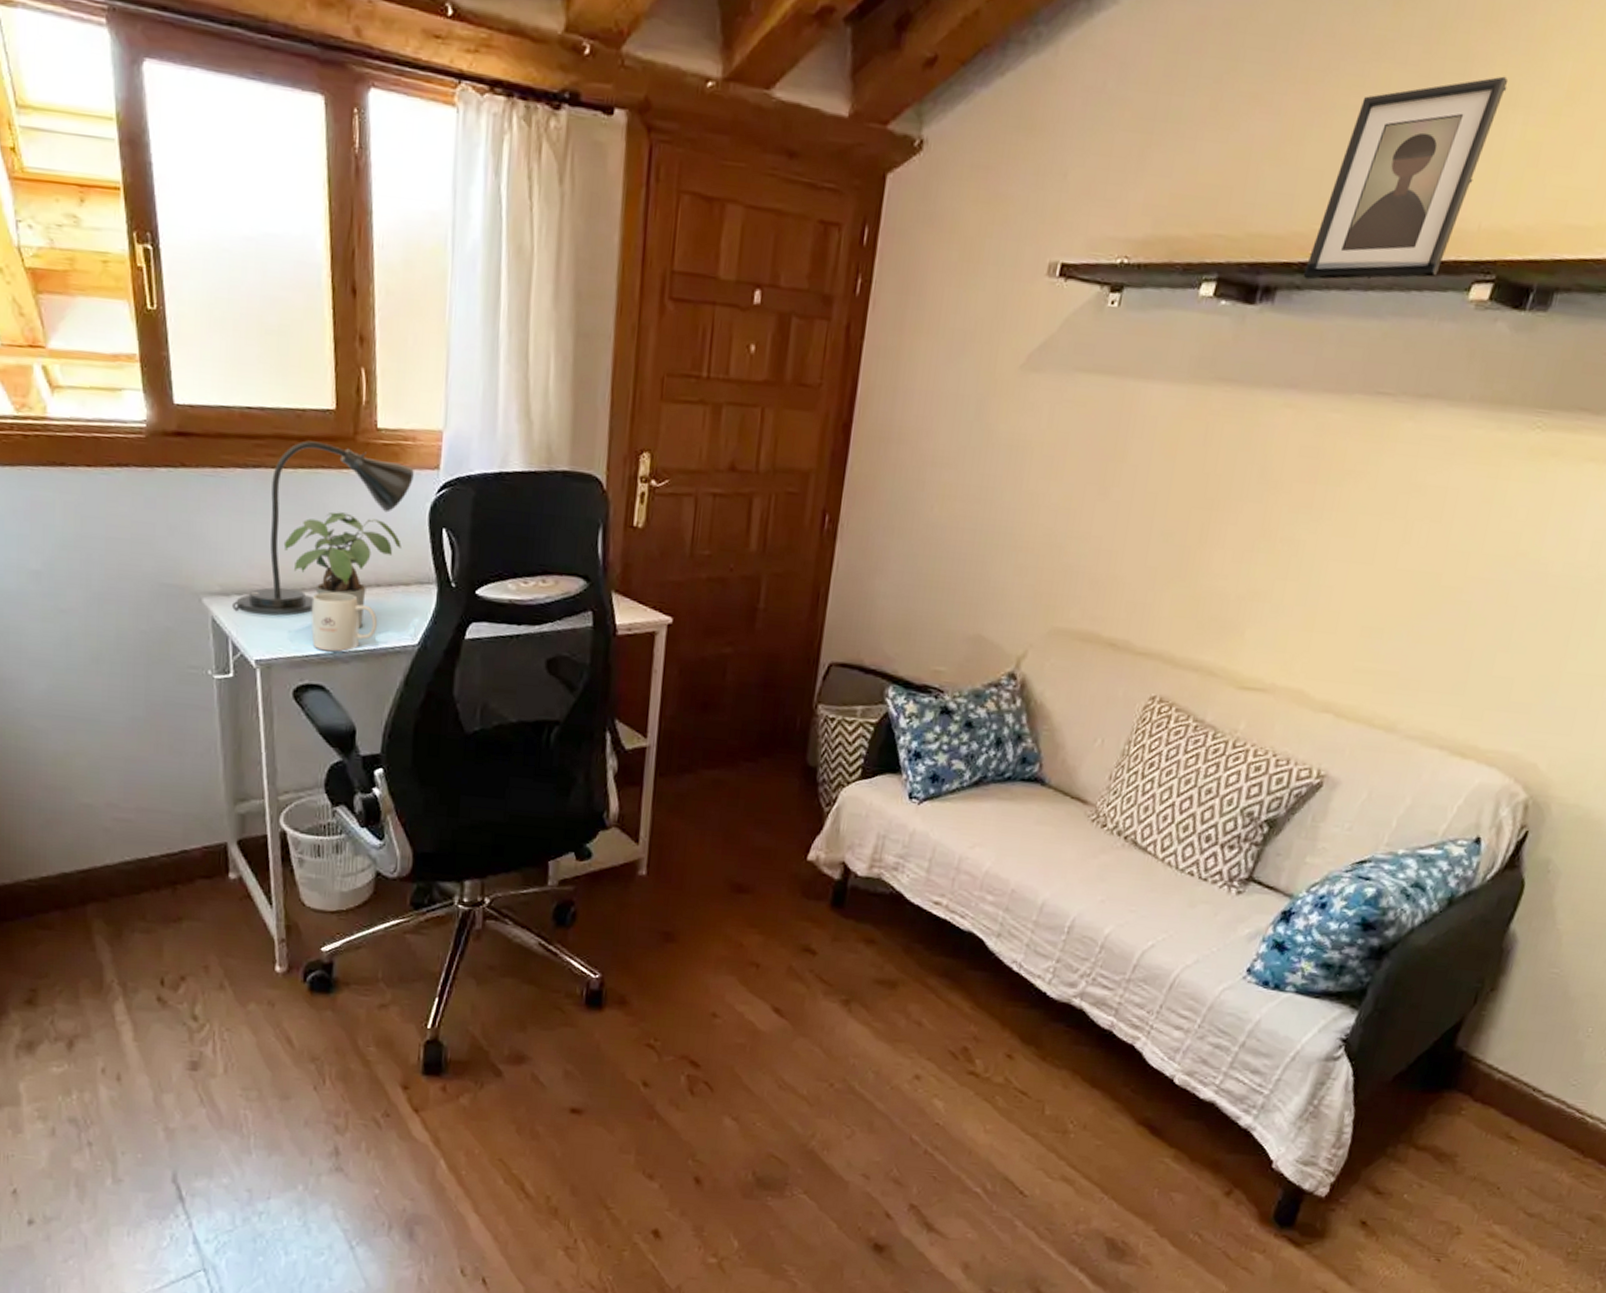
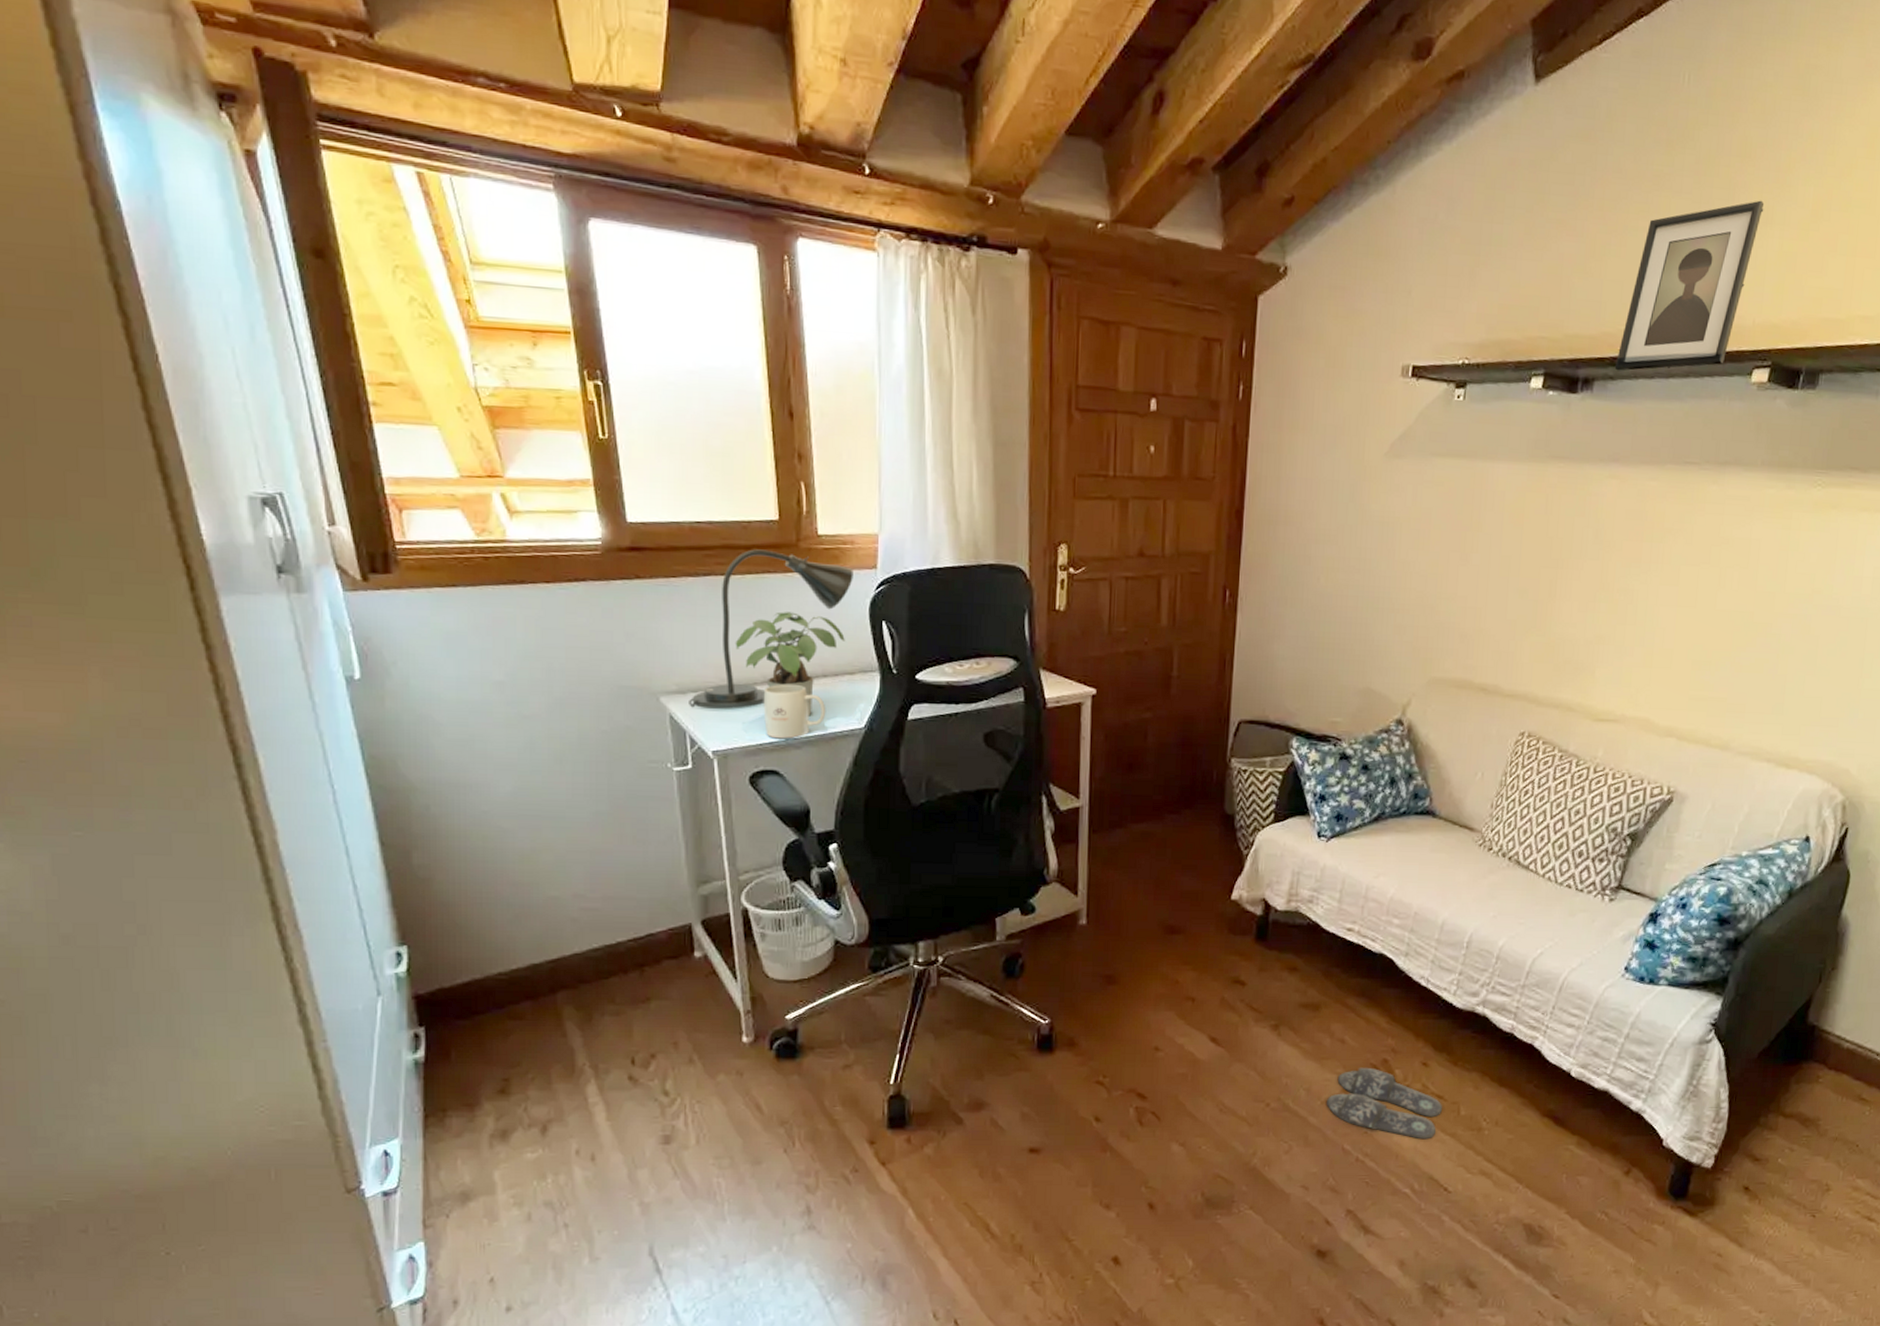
slippers: none [896,1053,1025,1138] -> present [1327,1067,1442,1140]

